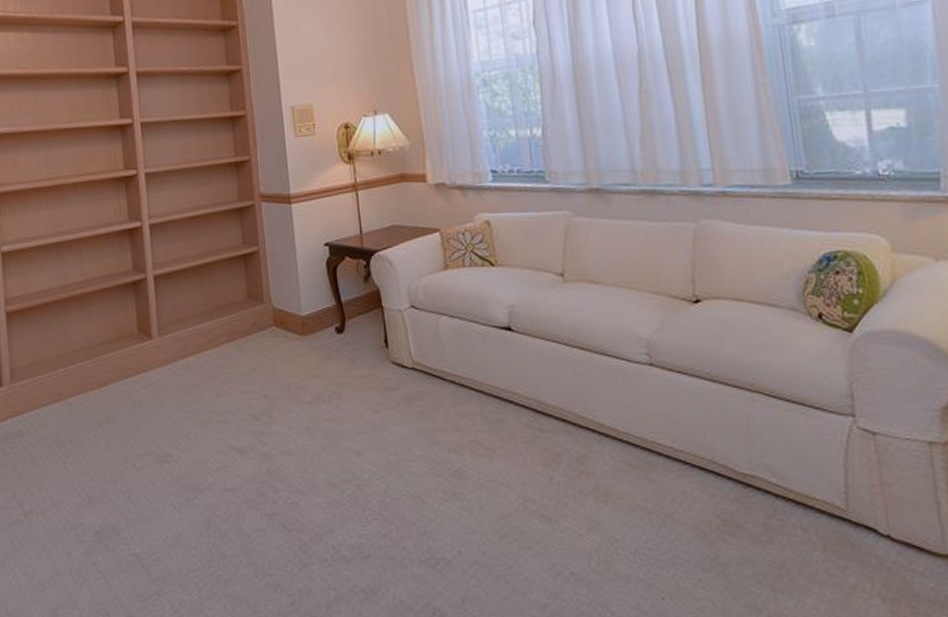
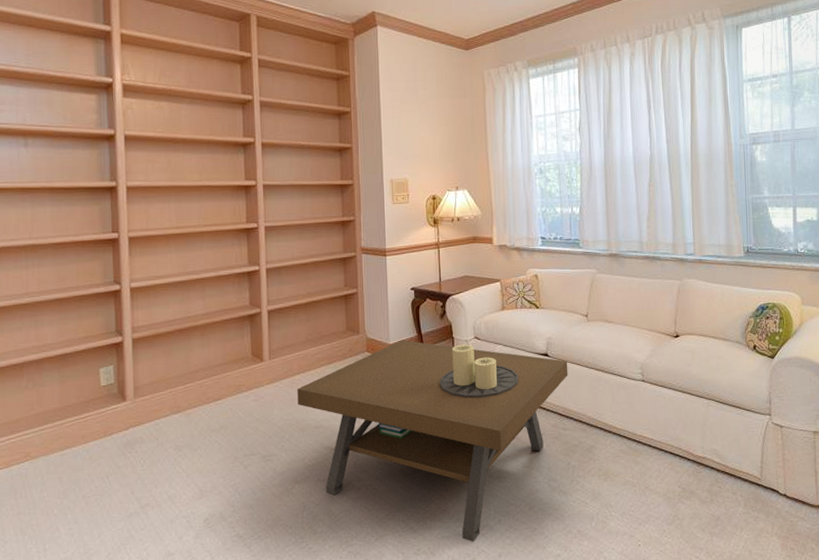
coffee table: none [193,310,542,580] -> present [297,340,568,542]

